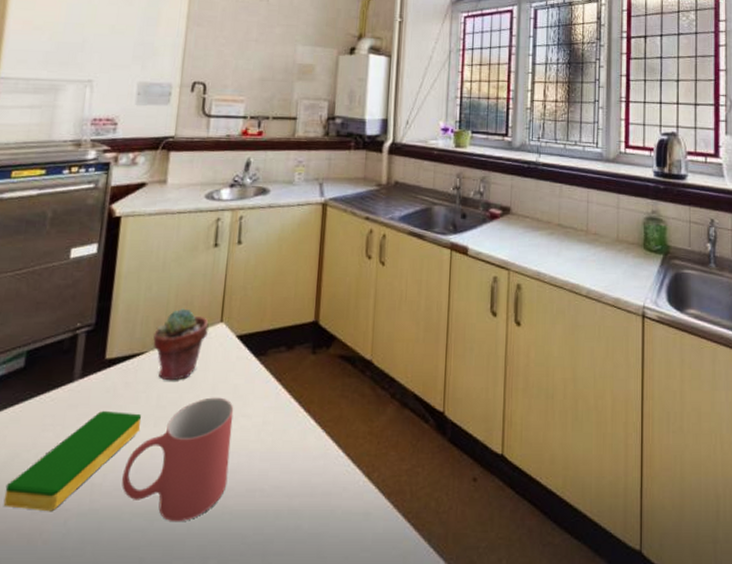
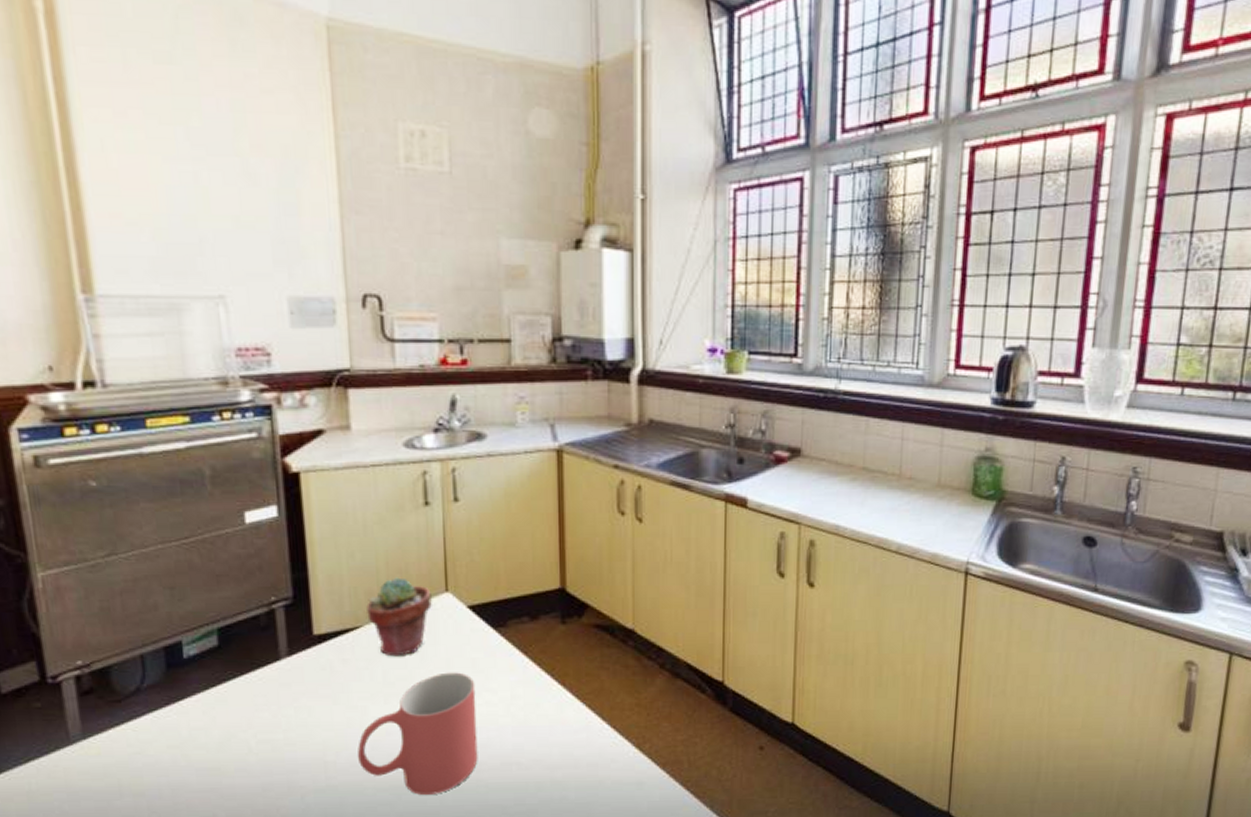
dish sponge: present [3,410,141,512] -> none [227,688,370,789]

